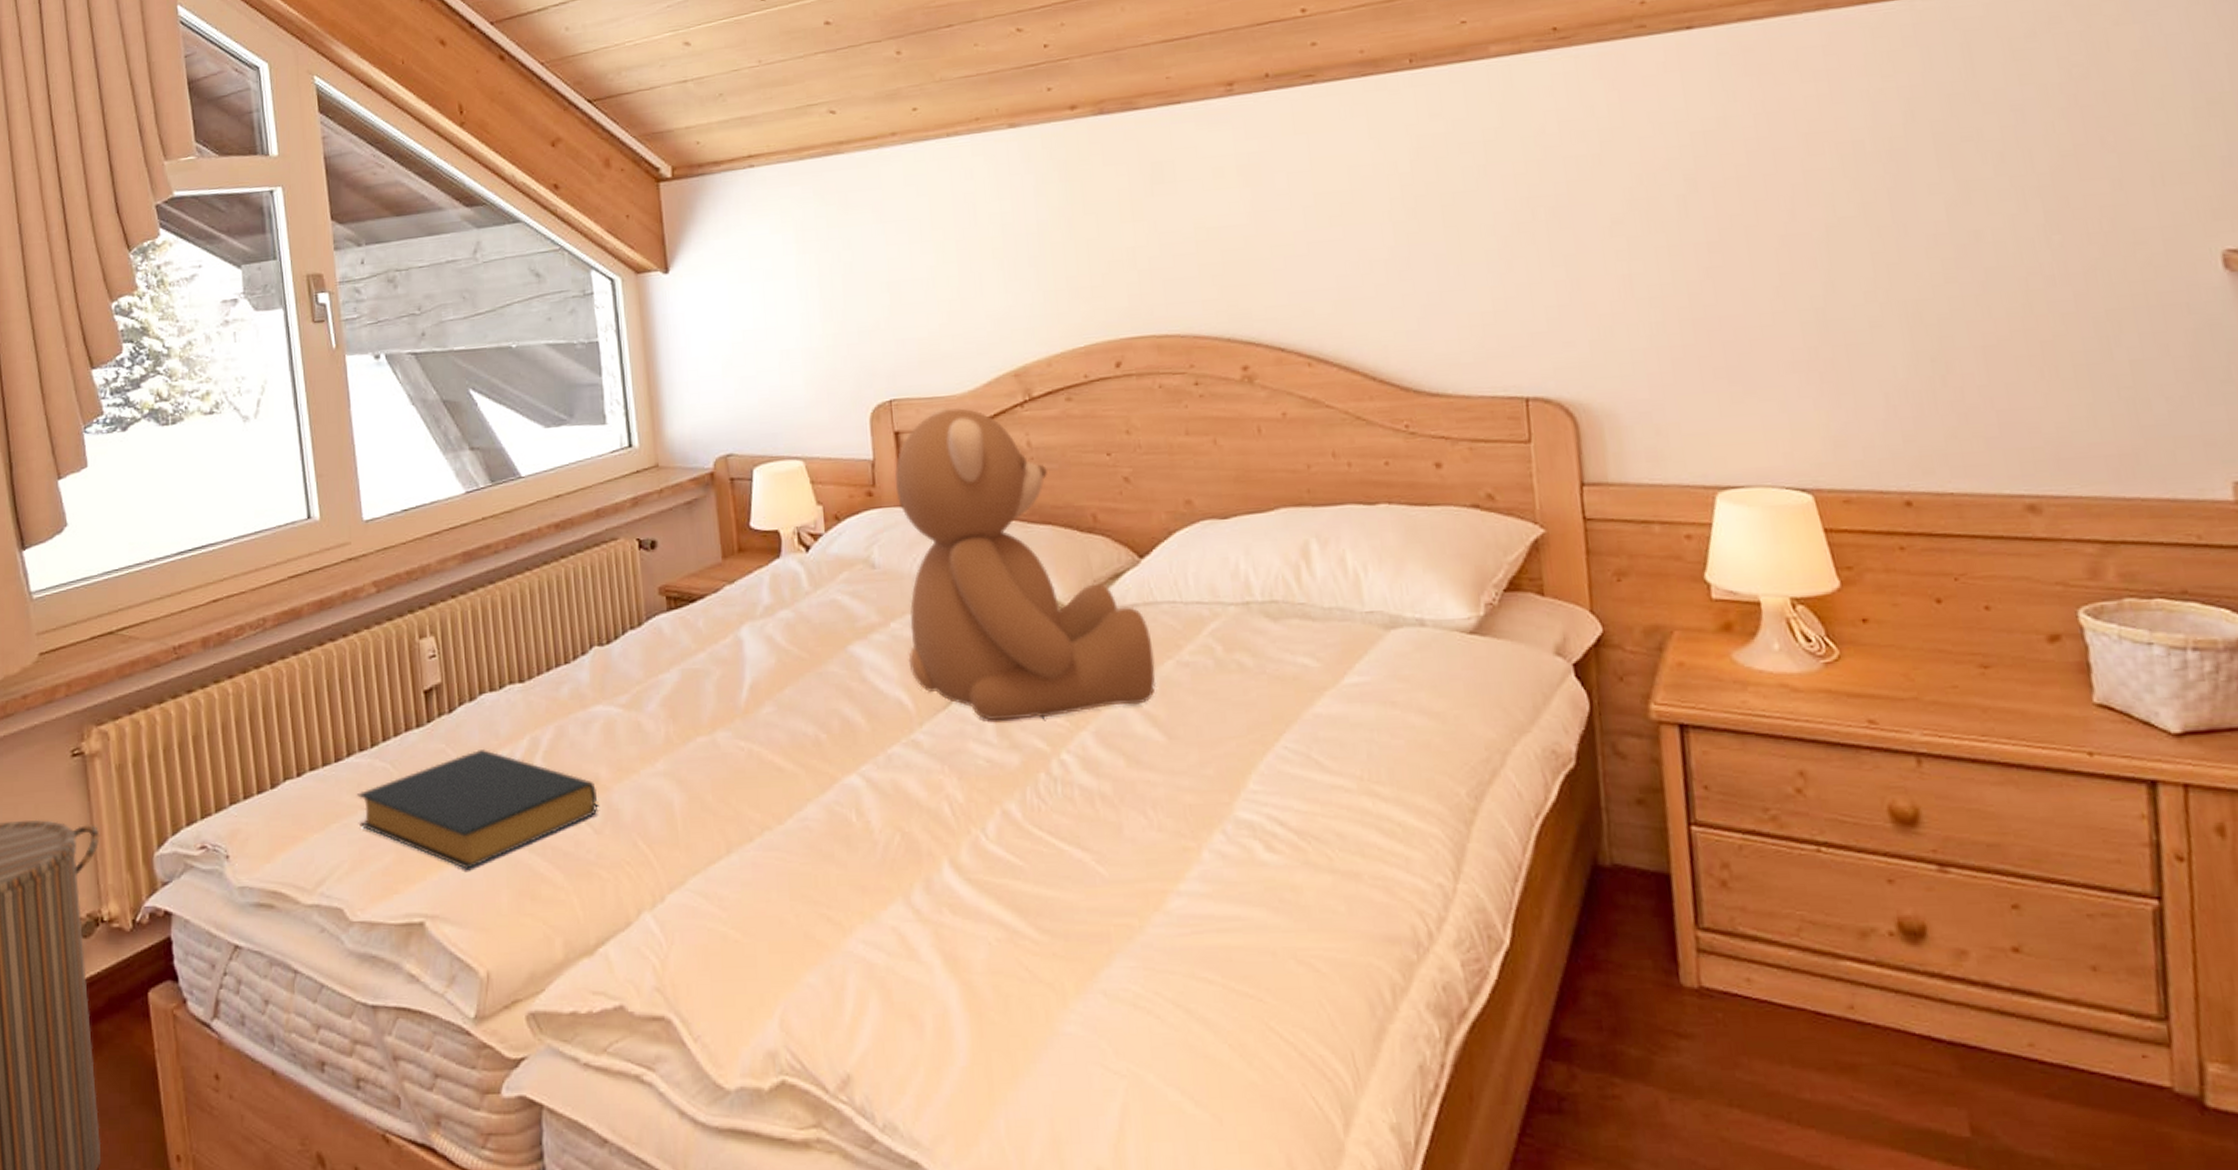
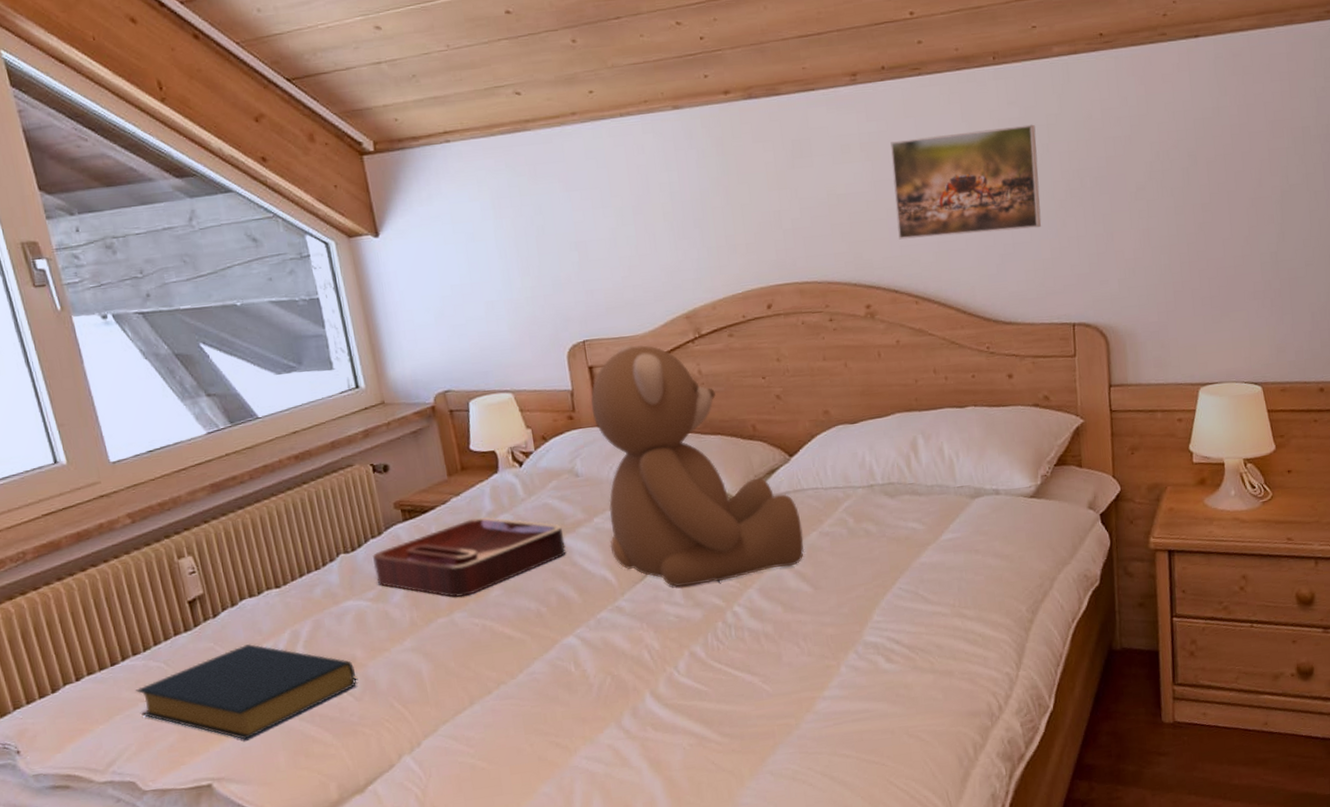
decorative tray: none [629,611,855,712] -> present [373,516,566,598]
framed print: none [1276,141,1479,284] -> present [890,124,1042,240]

